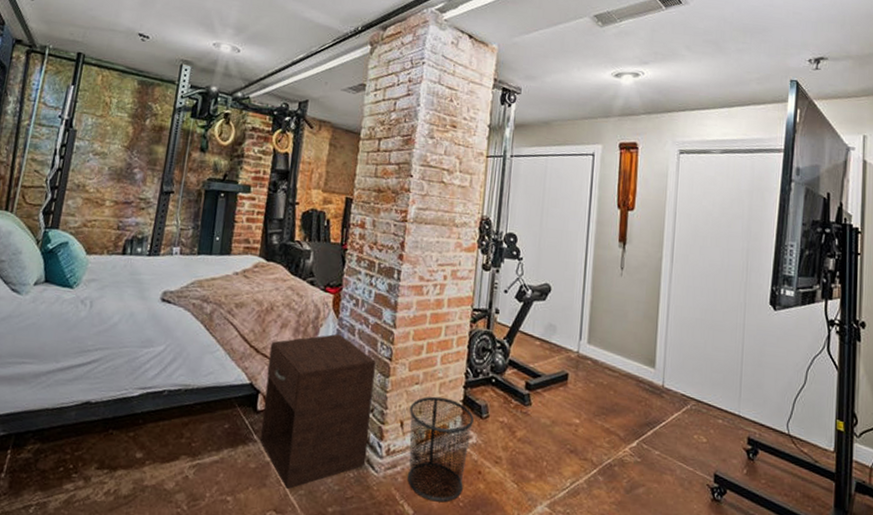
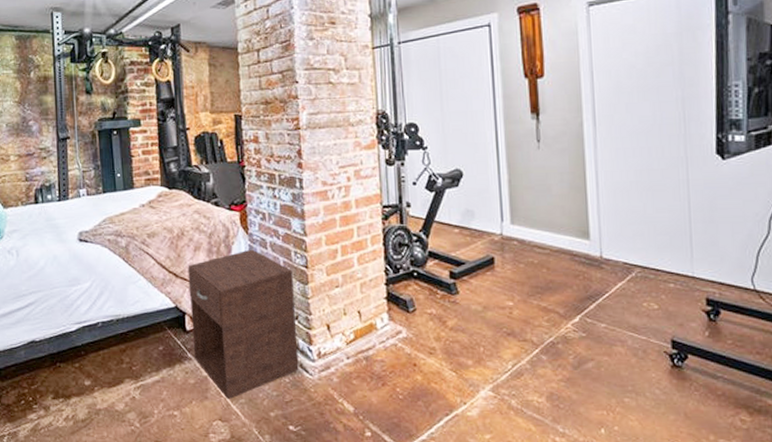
waste bin: present [408,396,475,503] -> none [334,297,402,397]

